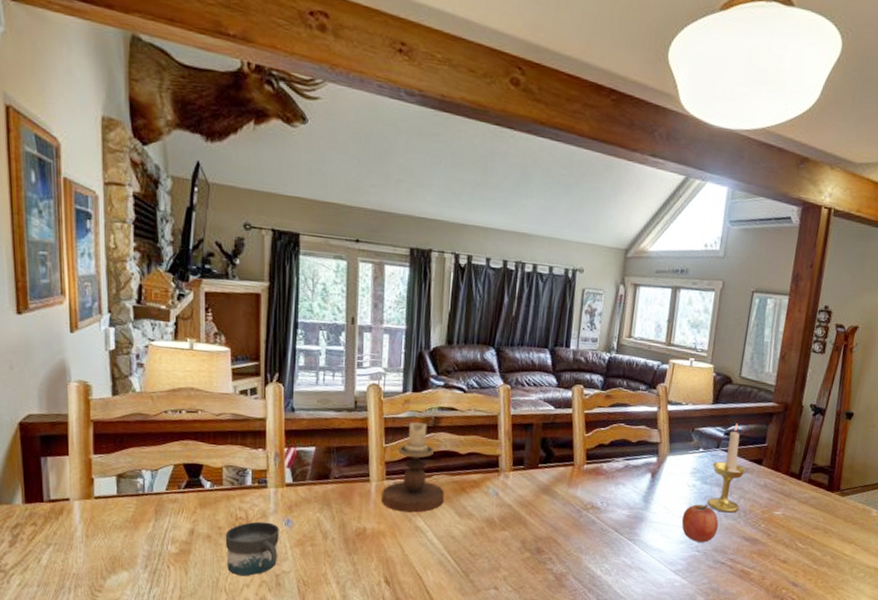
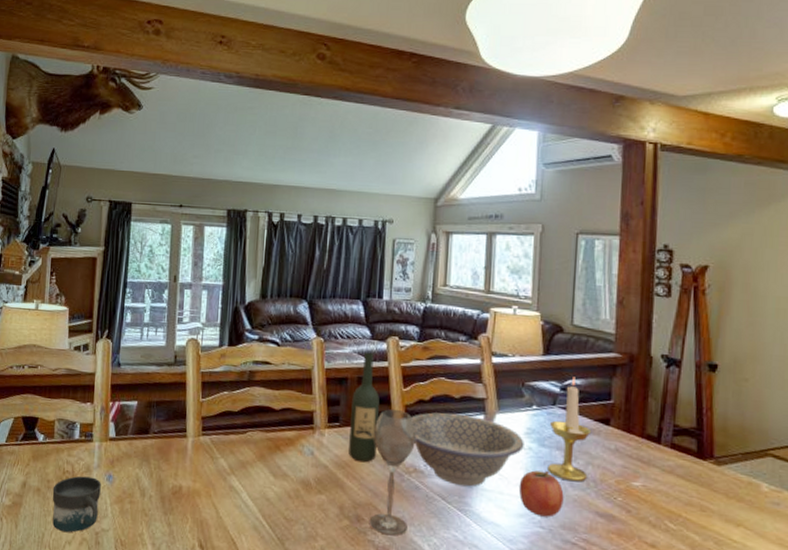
candlestick: present [381,422,445,513] -> none [197,376,260,471]
wine bottle: none [532,399,563,502] -> present [348,352,380,463]
wineglass: none [549,453,595,564] -> present [370,409,416,536]
bowl: none [590,455,690,520] -> present [410,412,524,487]

